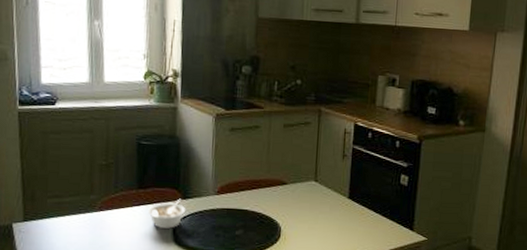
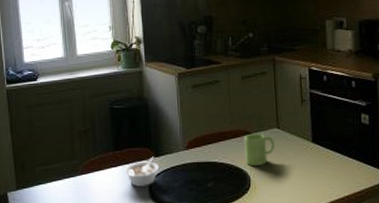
mug: none [277,184,311,218] -> present [244,133,276,167]

